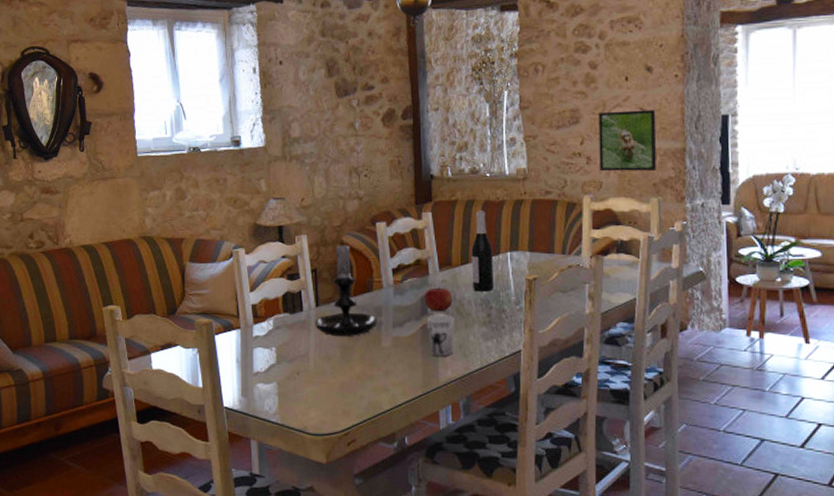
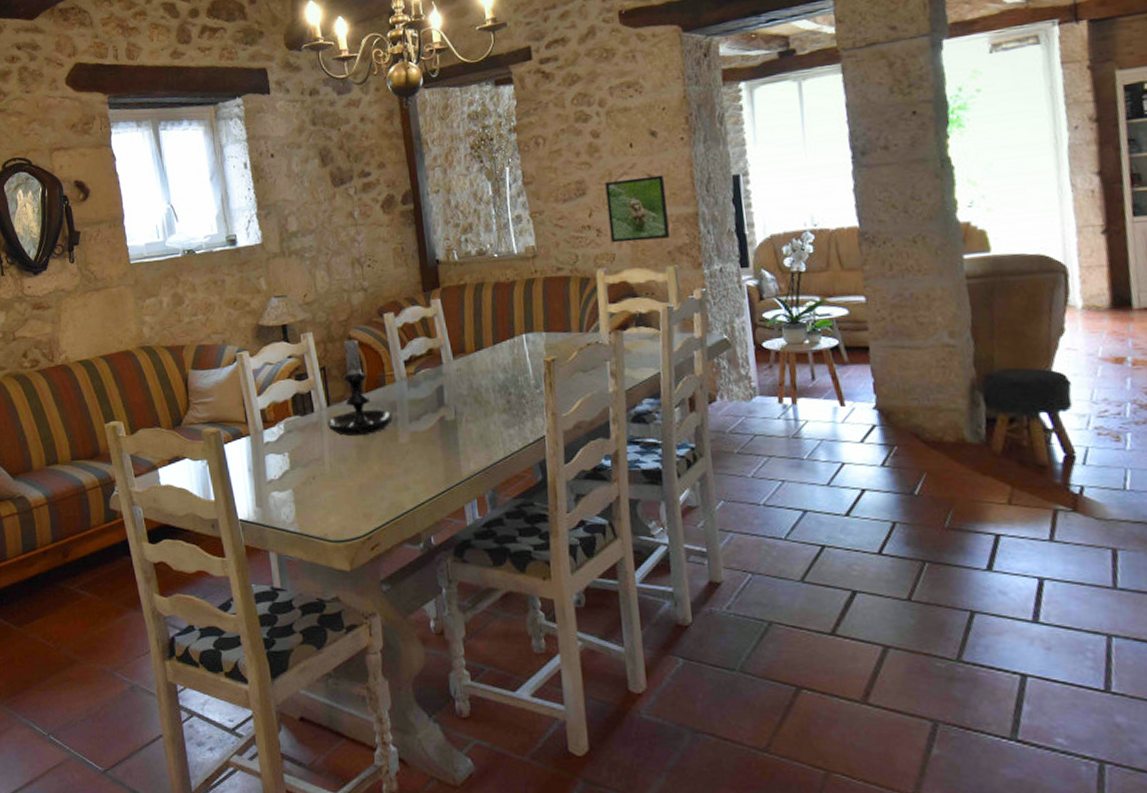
fruit: present [424,286,453,312] -> none [439,375,470,402]
cup: present [427,314,455,357] -> none [444,404,475,449]
wine bottle: present [471,210,494,292] -> none [484,293,511,378]

